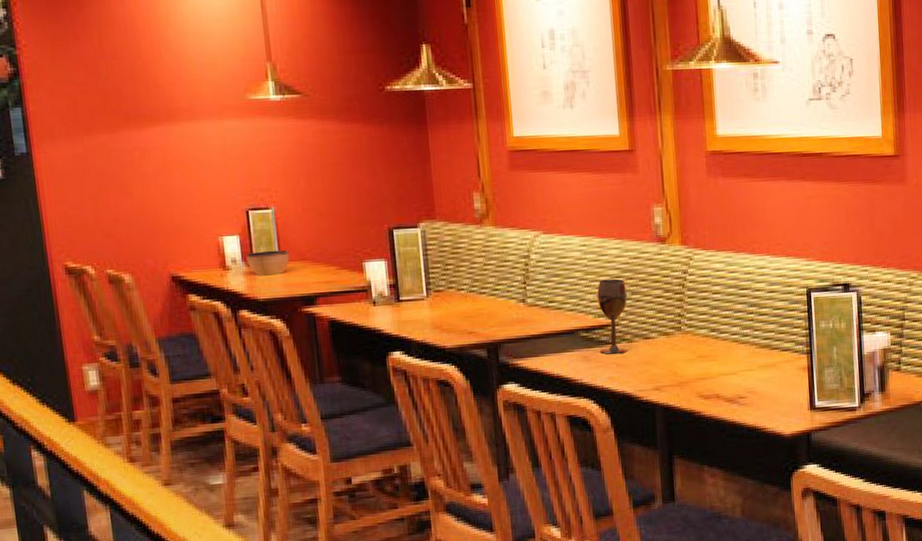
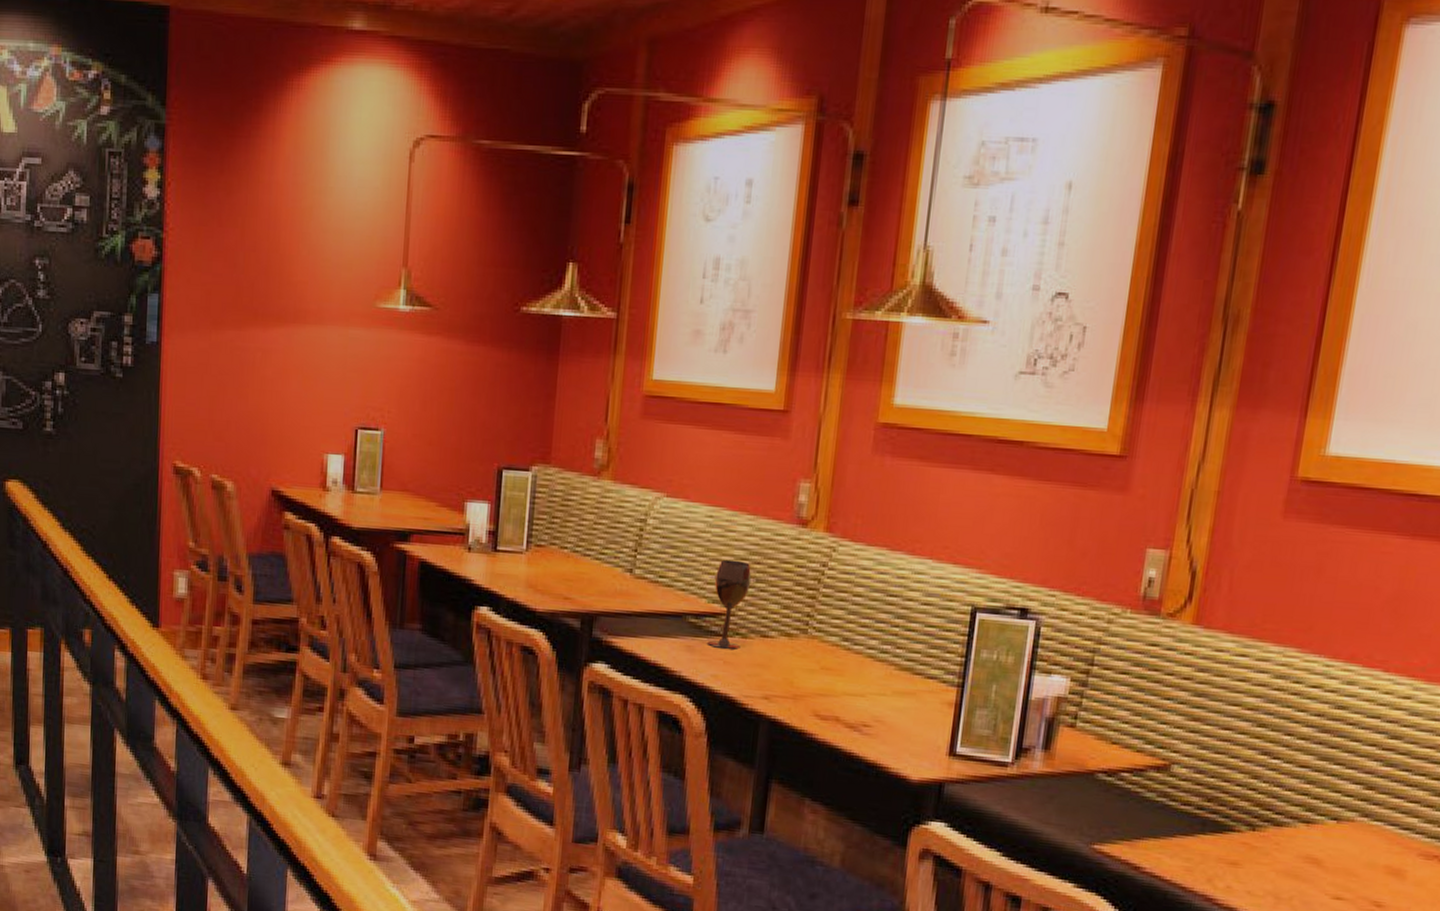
bowl: present [245,250,290,276] -> none [347,475,391,504]

